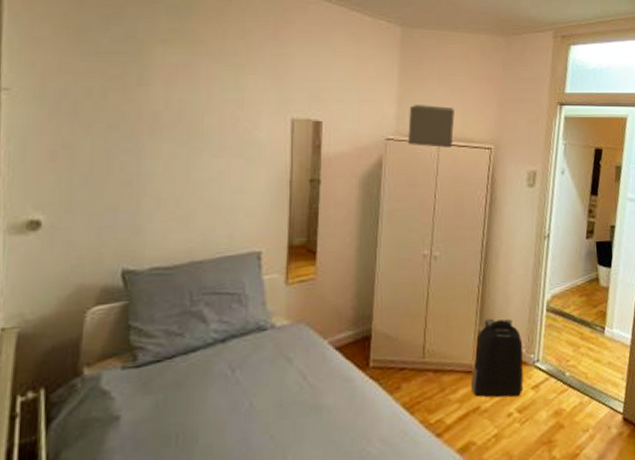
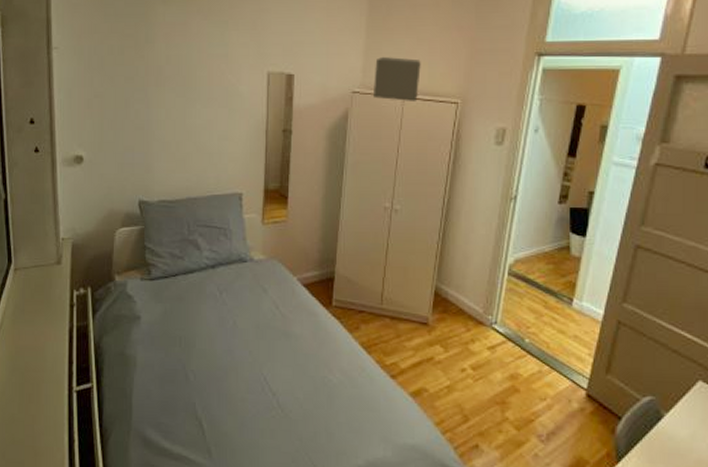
backpack: present [470,318,524,398] -> none [425,275,481,353]

